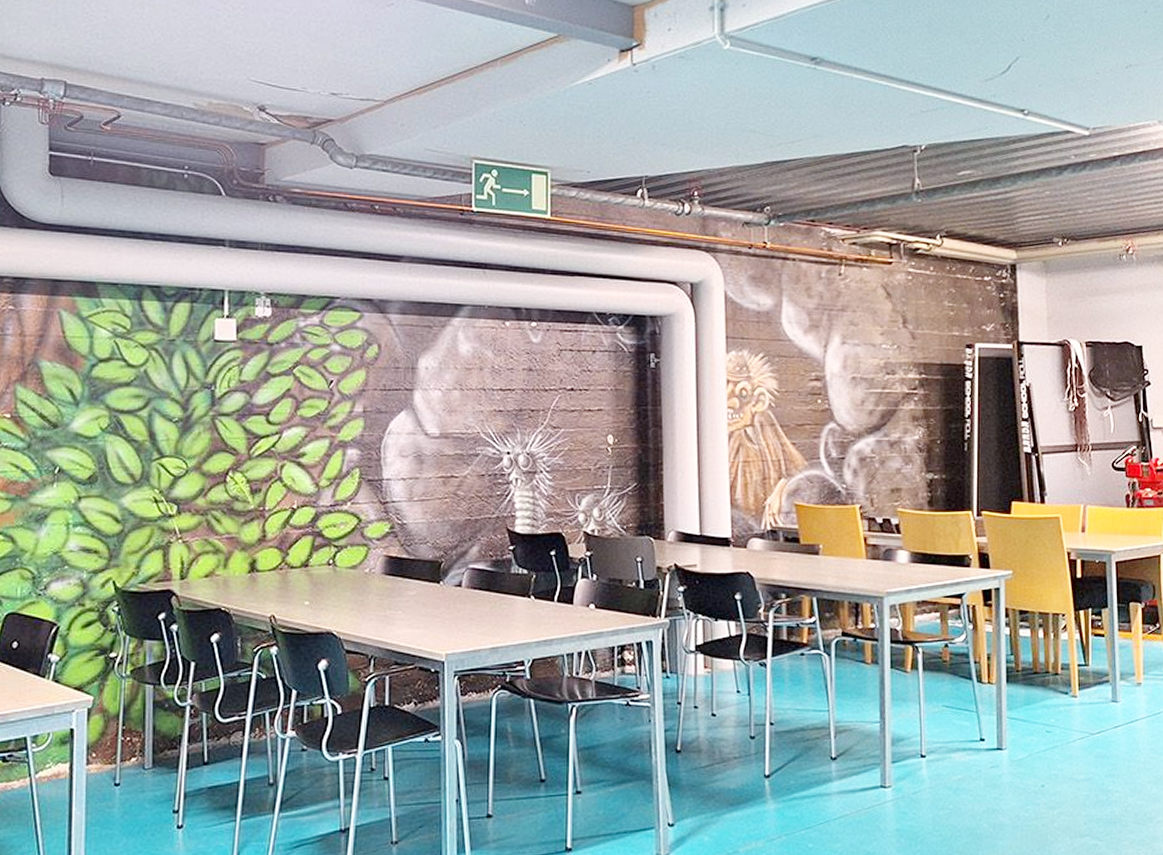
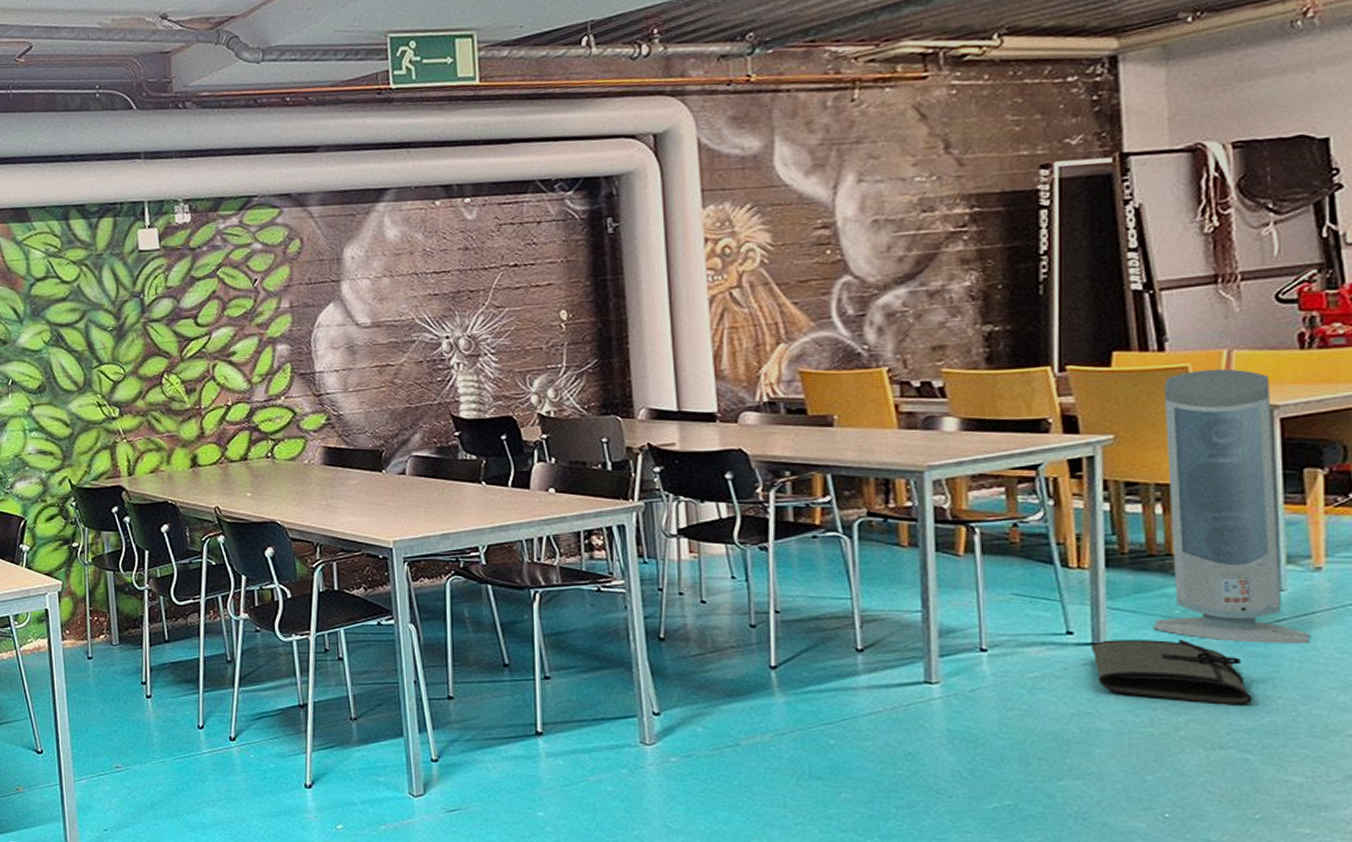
tool roll: none [997,744,1100,799] -> present [1091,640,1252,705]
air purifier: none [1037,520,1135,746] -> present [1153,368,1311,643]

